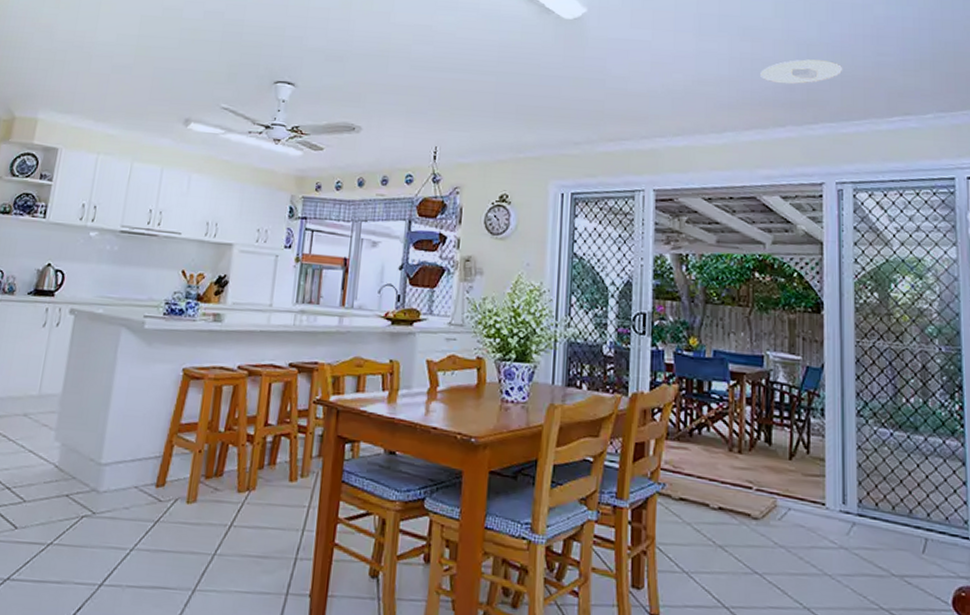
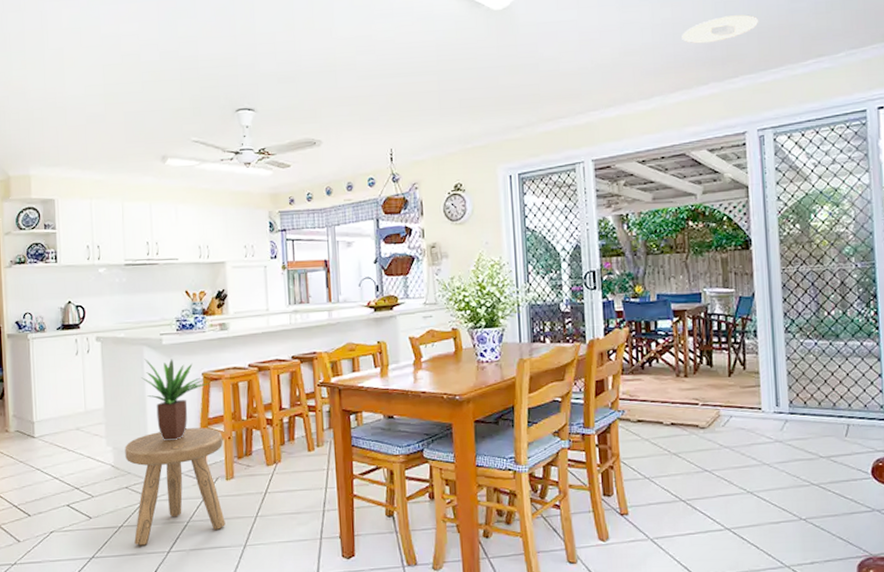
stool: none [62,432,192,573] -> present [125,427,225,546]
potted plant: none [112,342,189,446] -> present [141,359,210,441]

